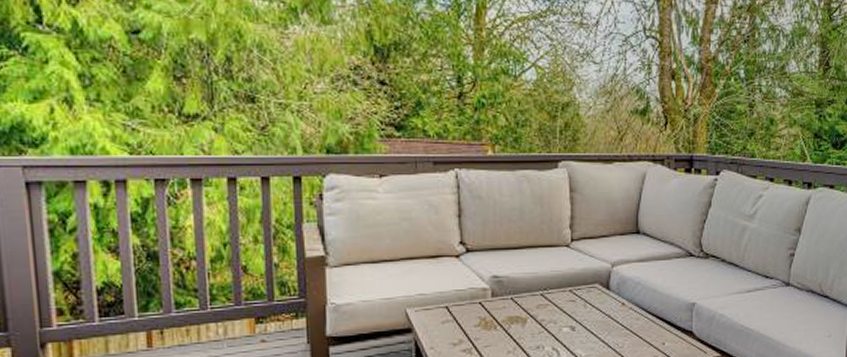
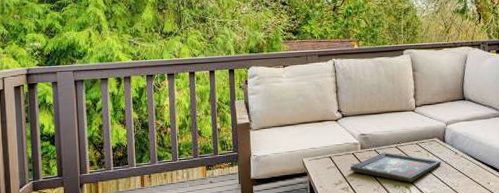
decorative tray: none [475,302,603,342] -> present [350,152,442,182]

